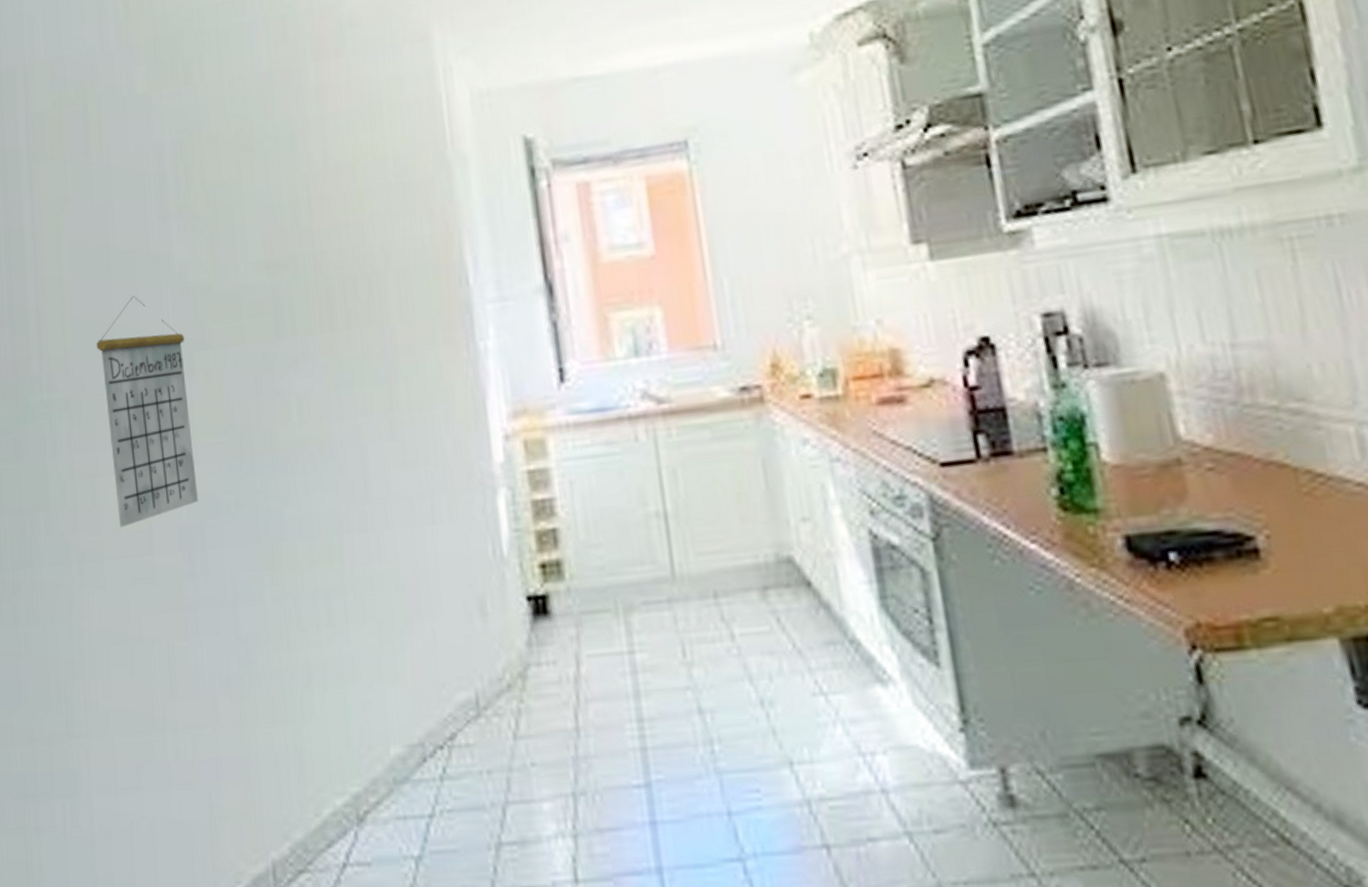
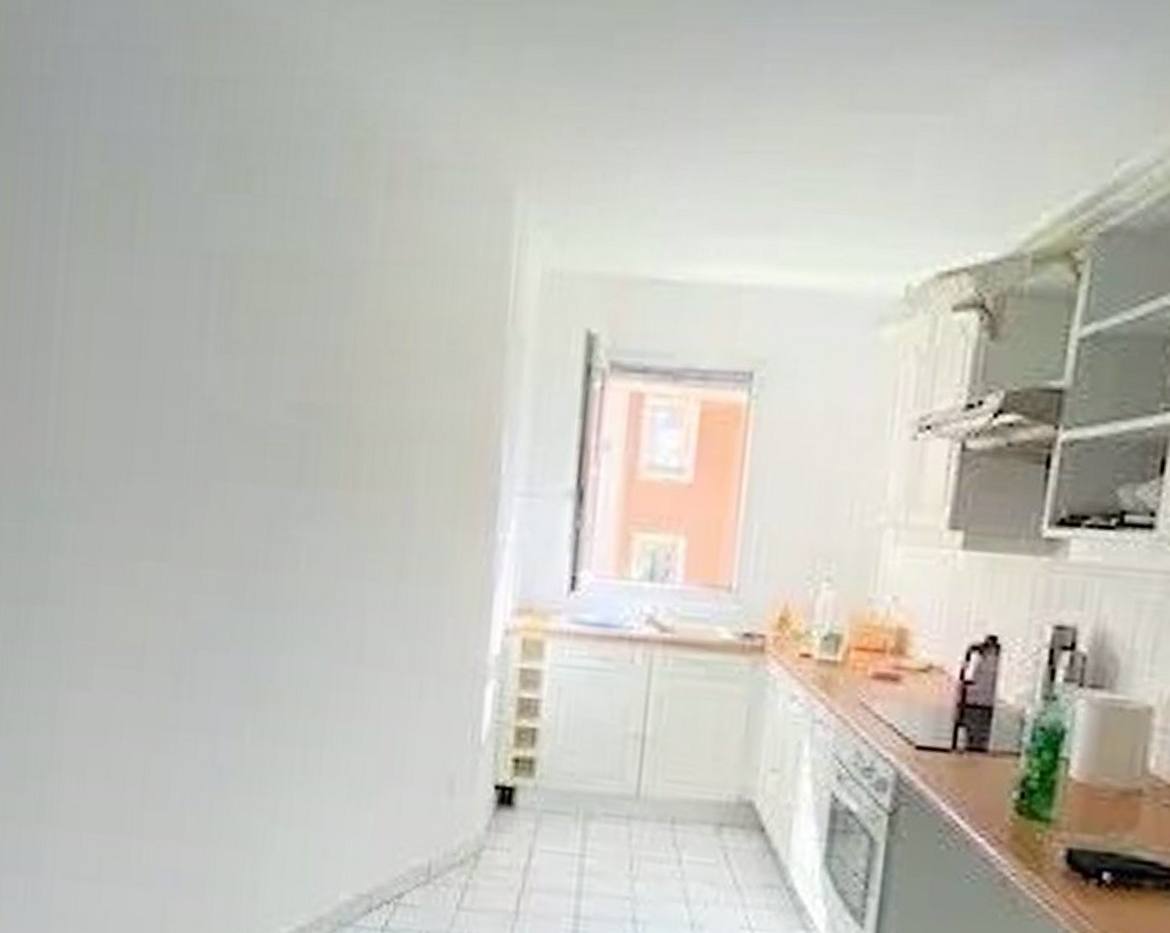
calendar: present [97,296,198,528] -> none [113,409,205,639]

